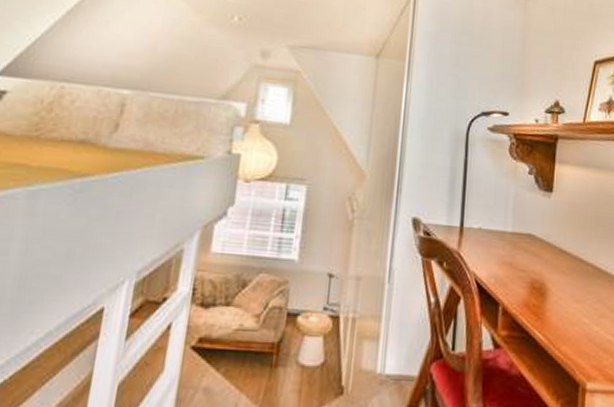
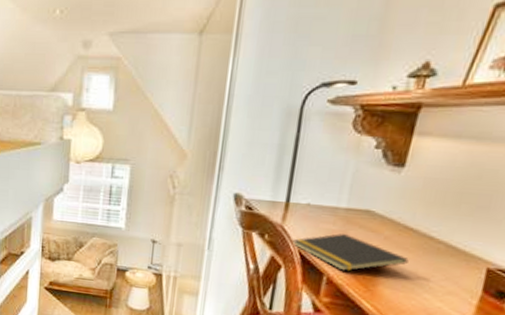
notepad: none [468,258,567,299] -> present [292,233,409,272]

